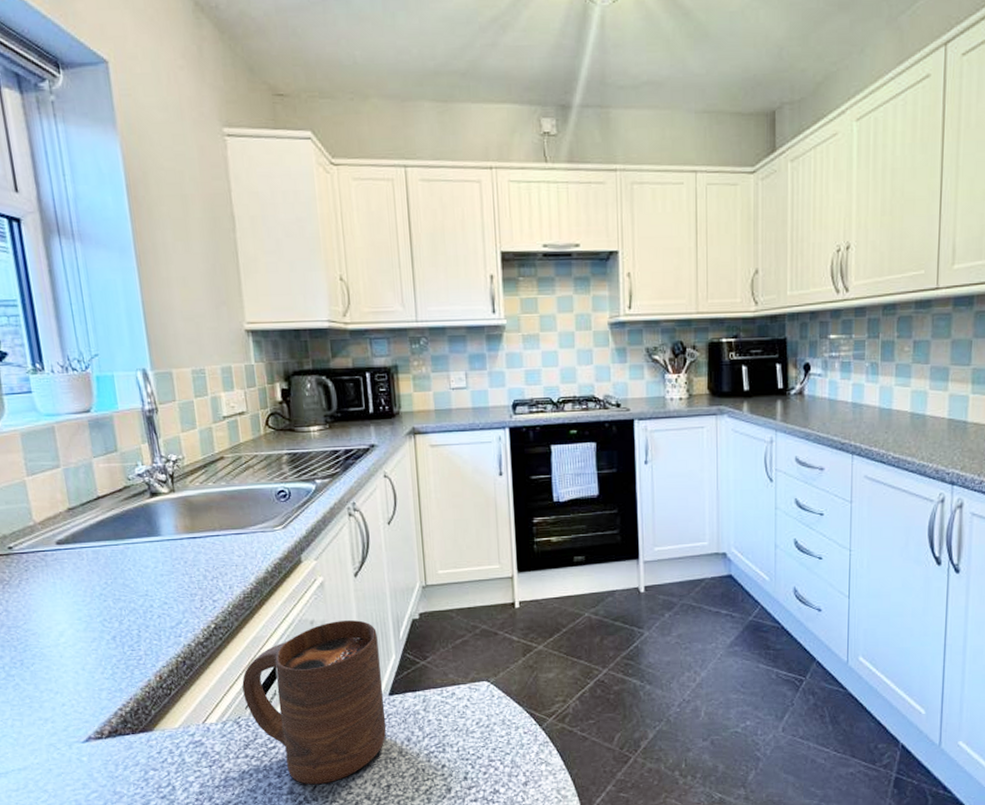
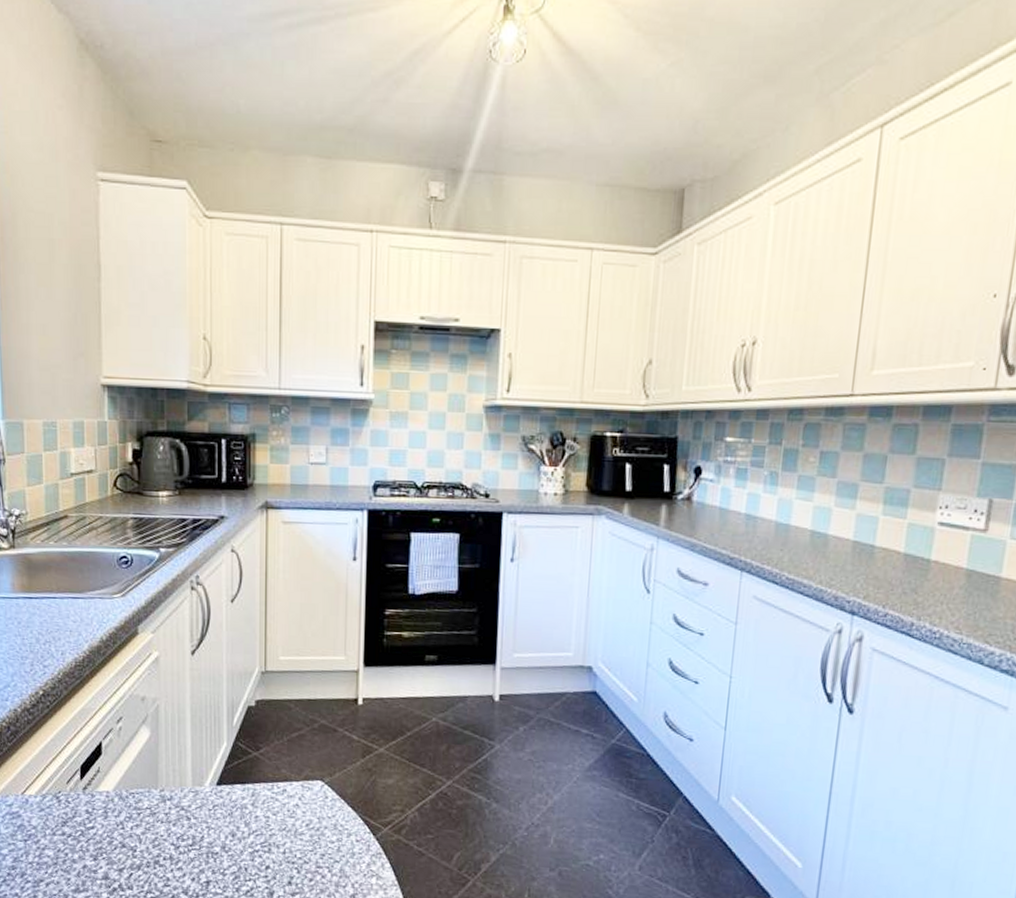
cup: present [242,620,387,785] -> none [66,700,211,873]

